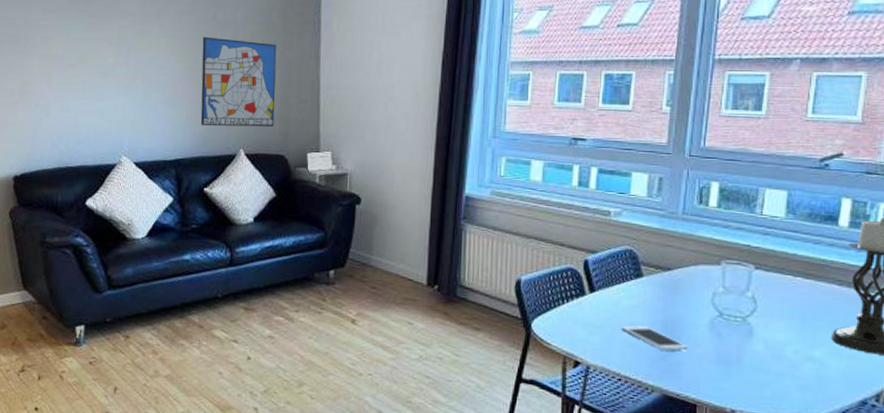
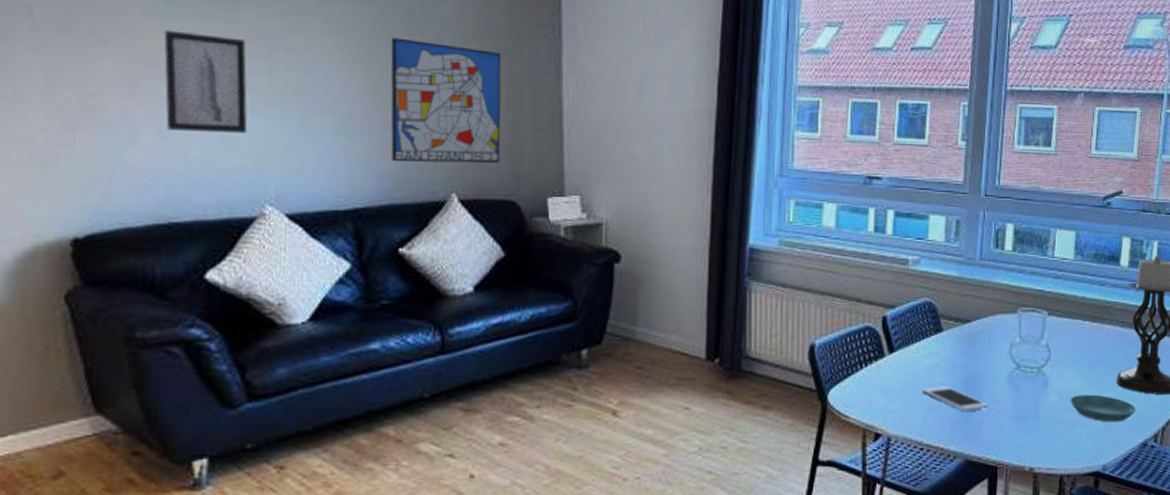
wall art: none [66,39,113,107] -> present [164,30,248,133]
saucer: none [777,346,854,378] -> present [1070,394,1136,423]

